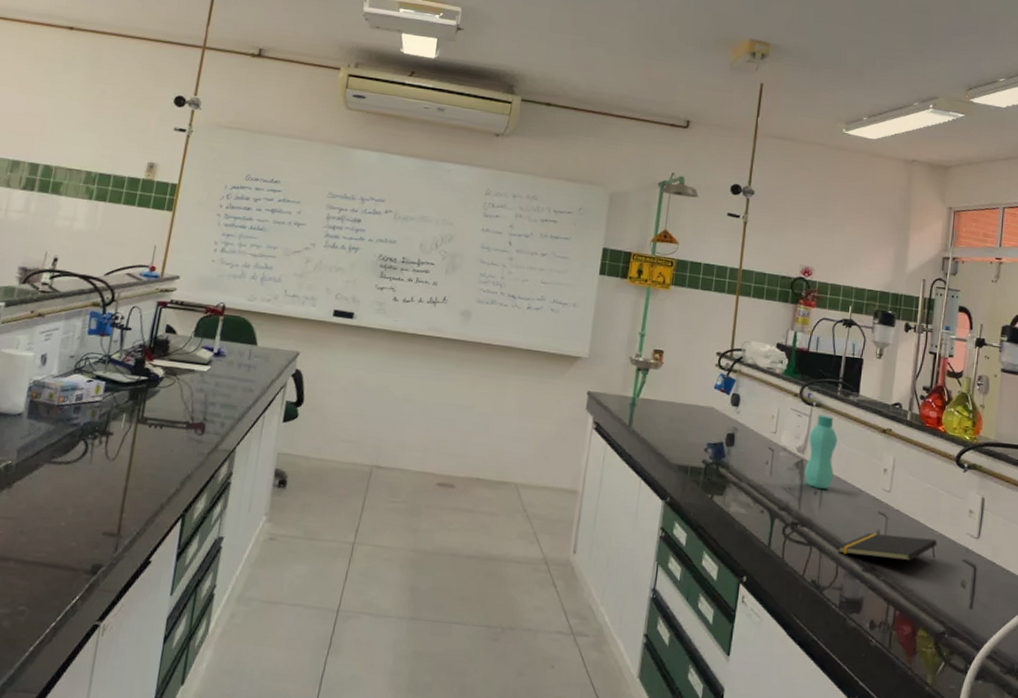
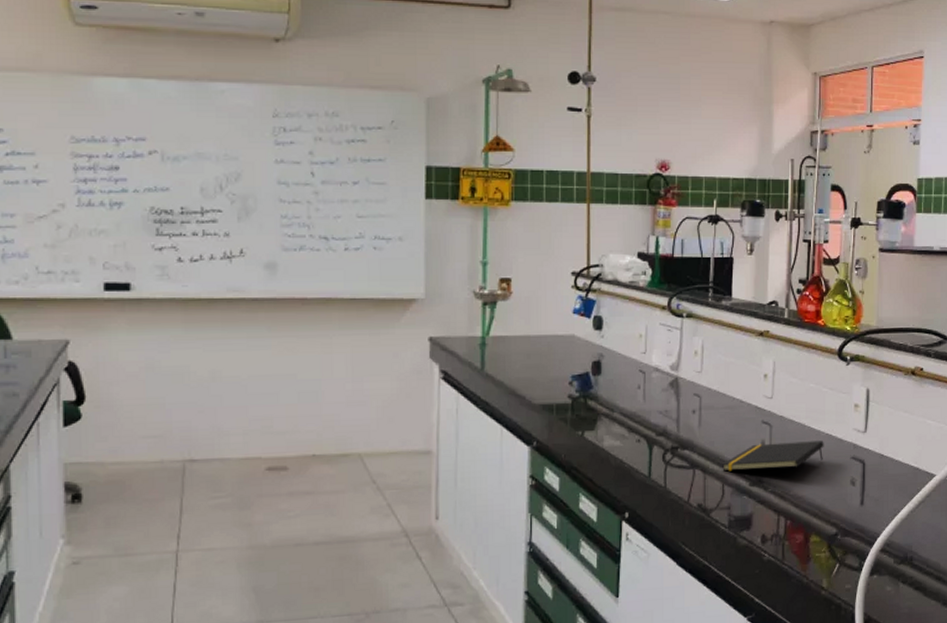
bottle: present [804,414,838,489] -> none [680,326,712,406]

